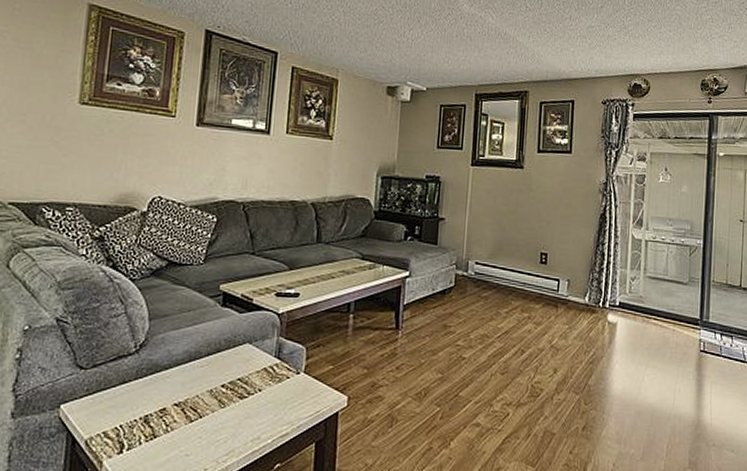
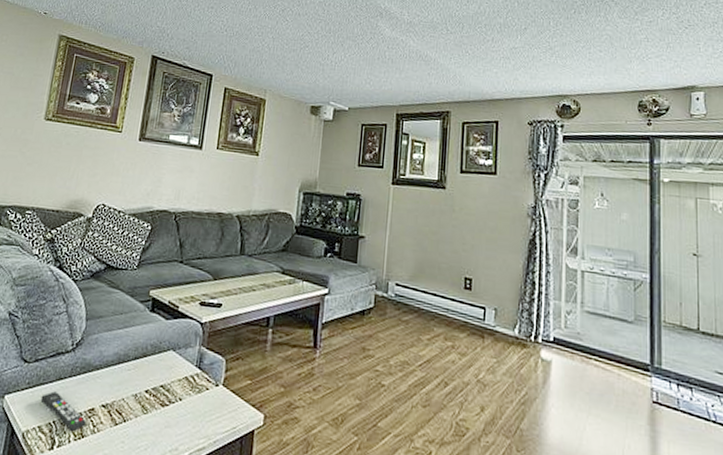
remote control: none [103,396,158,434] -> present [40,391,86,432]

